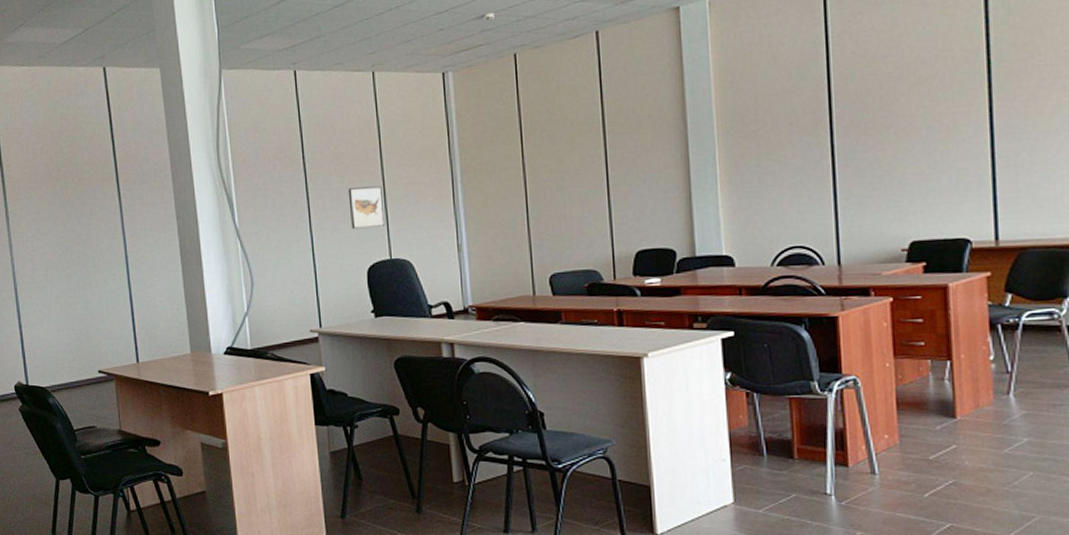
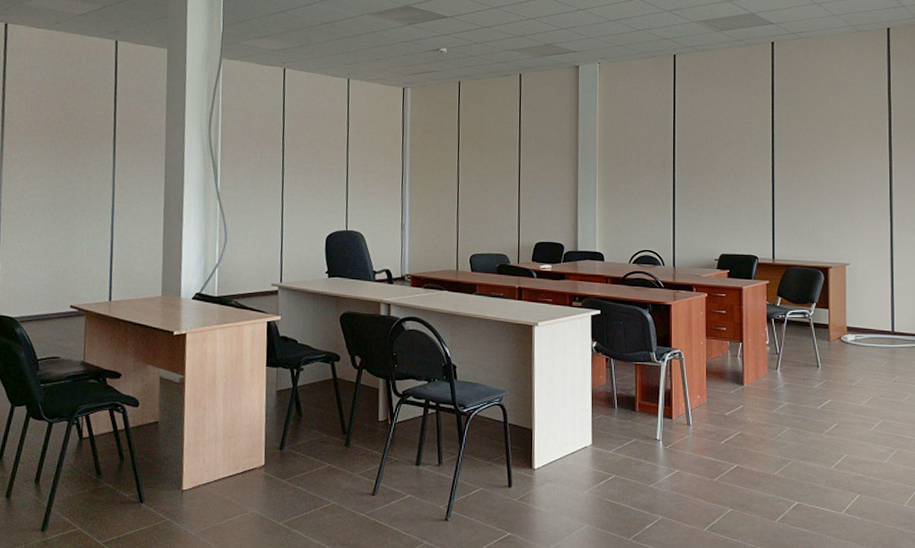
wall art: present [348,186,386,230] -> none [317,169,346,204]

